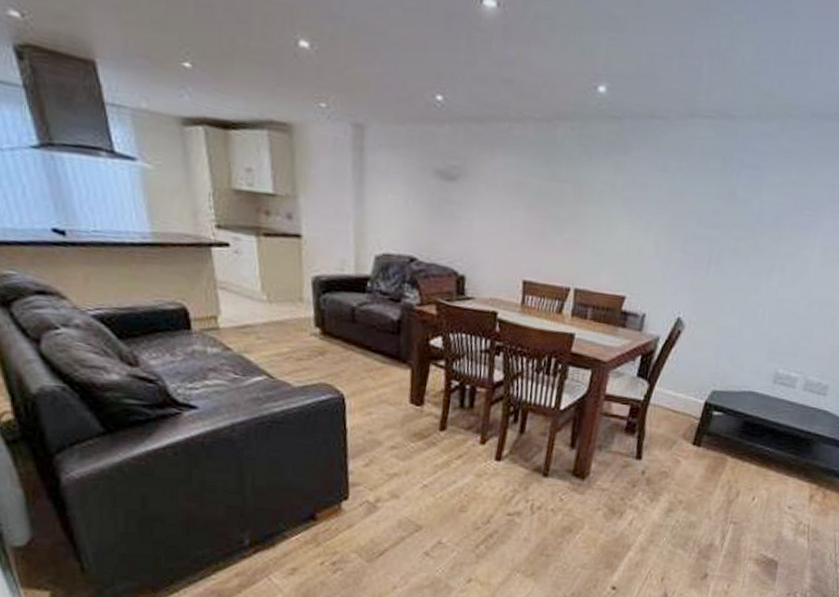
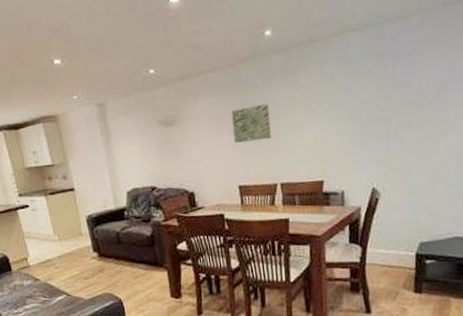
wall art: none [528,180,582,231] -> present [231,103,271,143]

